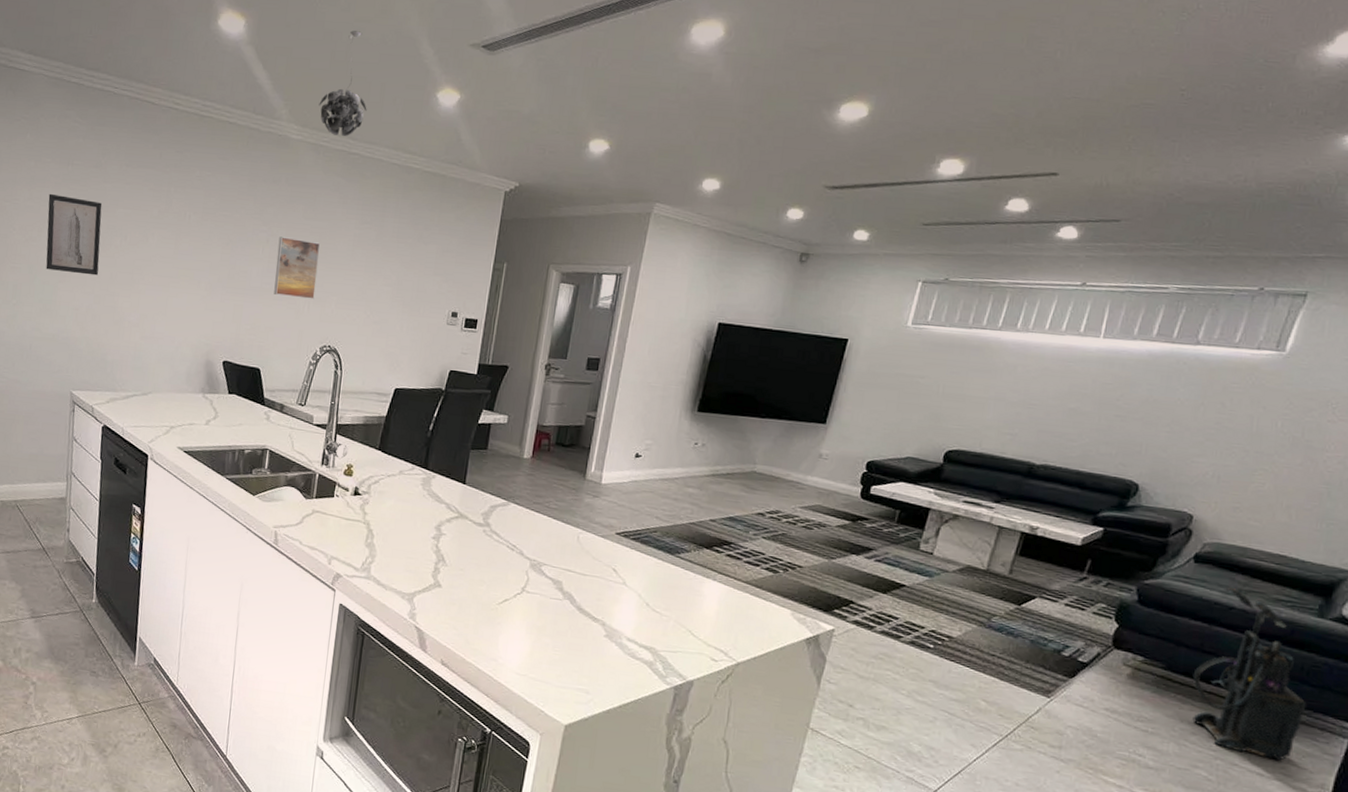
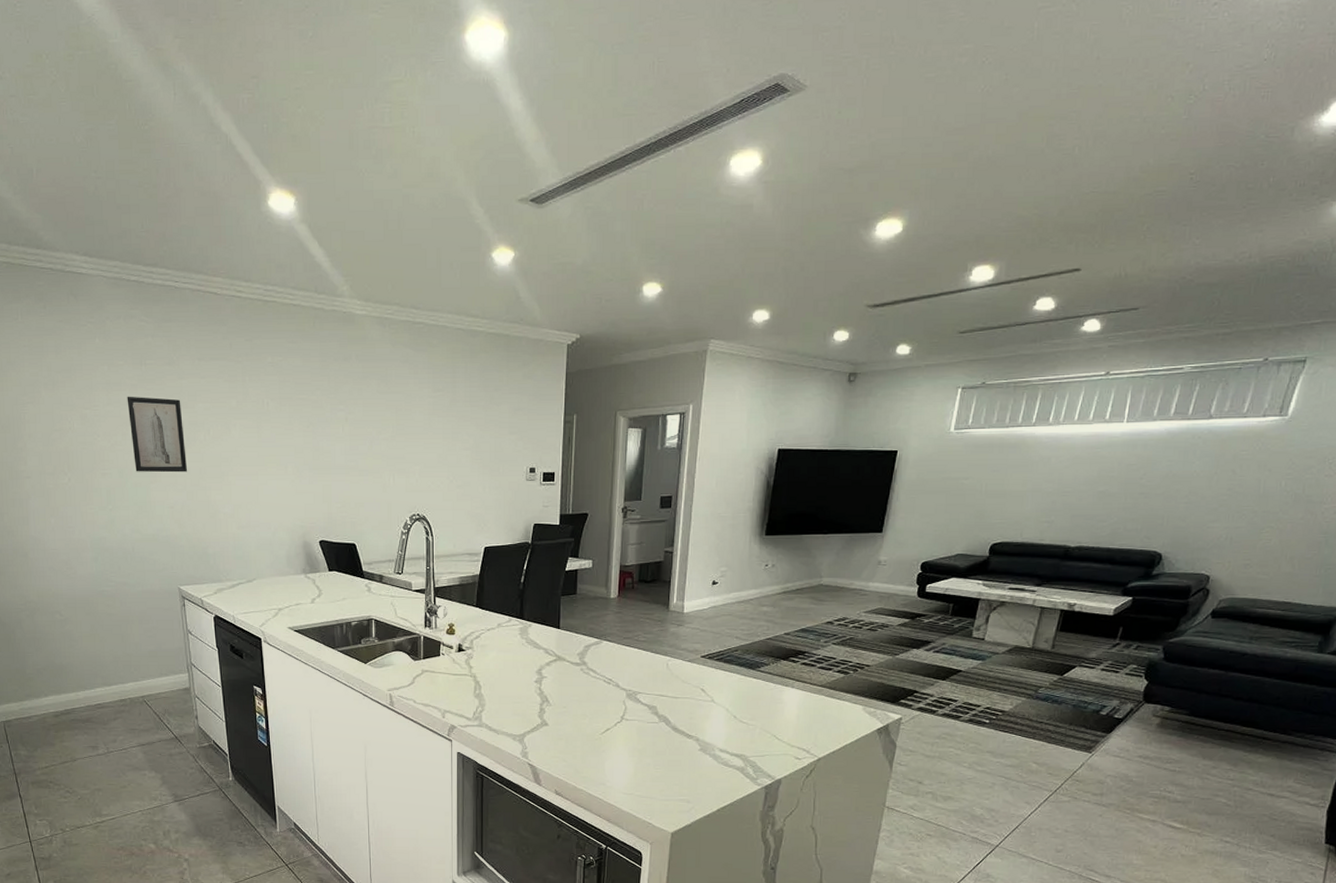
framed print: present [274,236,321,299] -> none [357,413,398,472]
pendant light: present [319,31,367,136] -> none [378,197,426,306]
vacuum cleaner: present [1192,586,1306,761] -> none [1212,636,1309,781]

